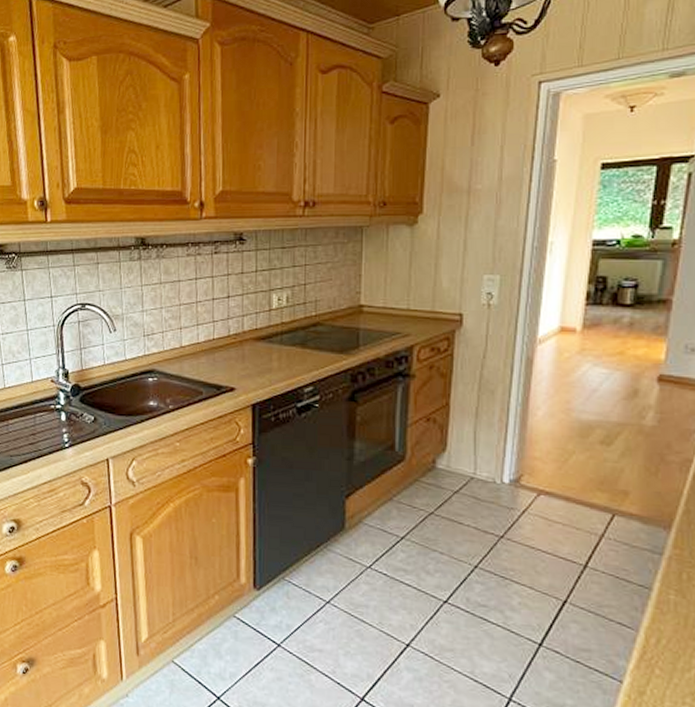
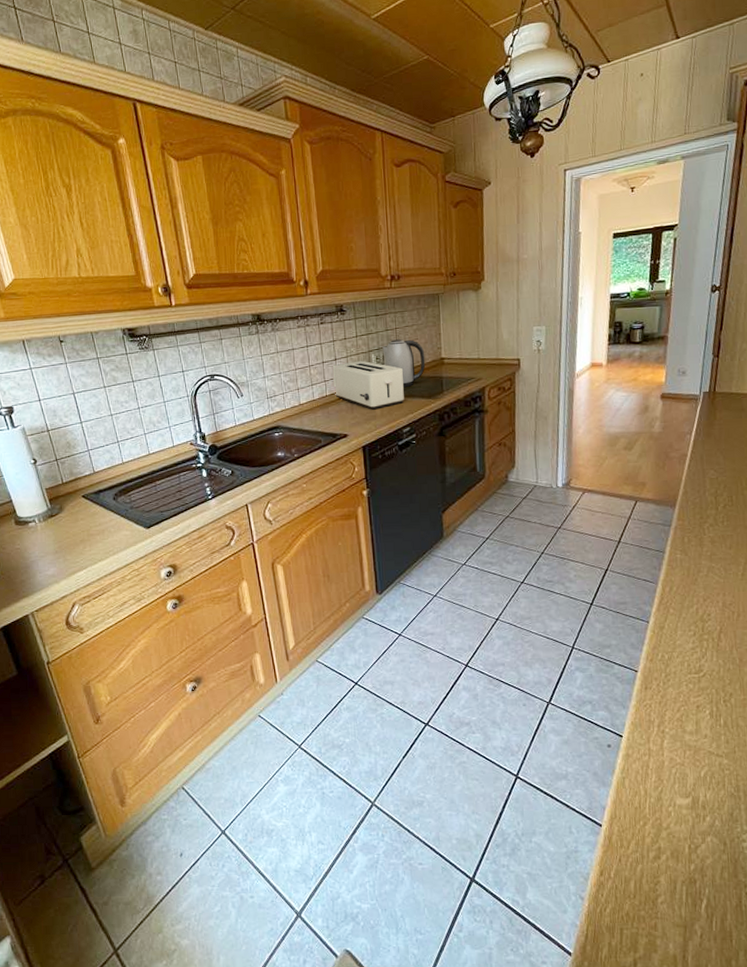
toaster: none [223,300,310,361] -> present [333,360,404,410]
kettle: none [286,277,340,337] -> present [382,338,426,387]

